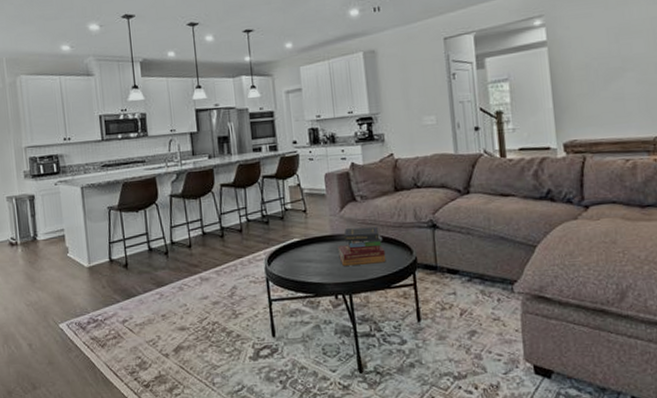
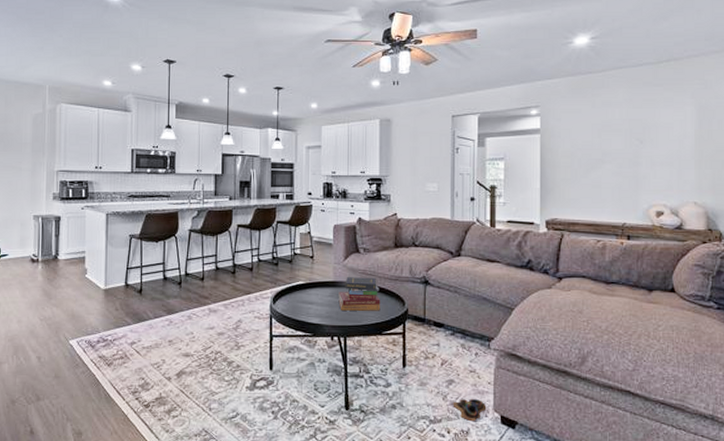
dog toy: none [477,348,515,374] -> present [453,398,486,421]

